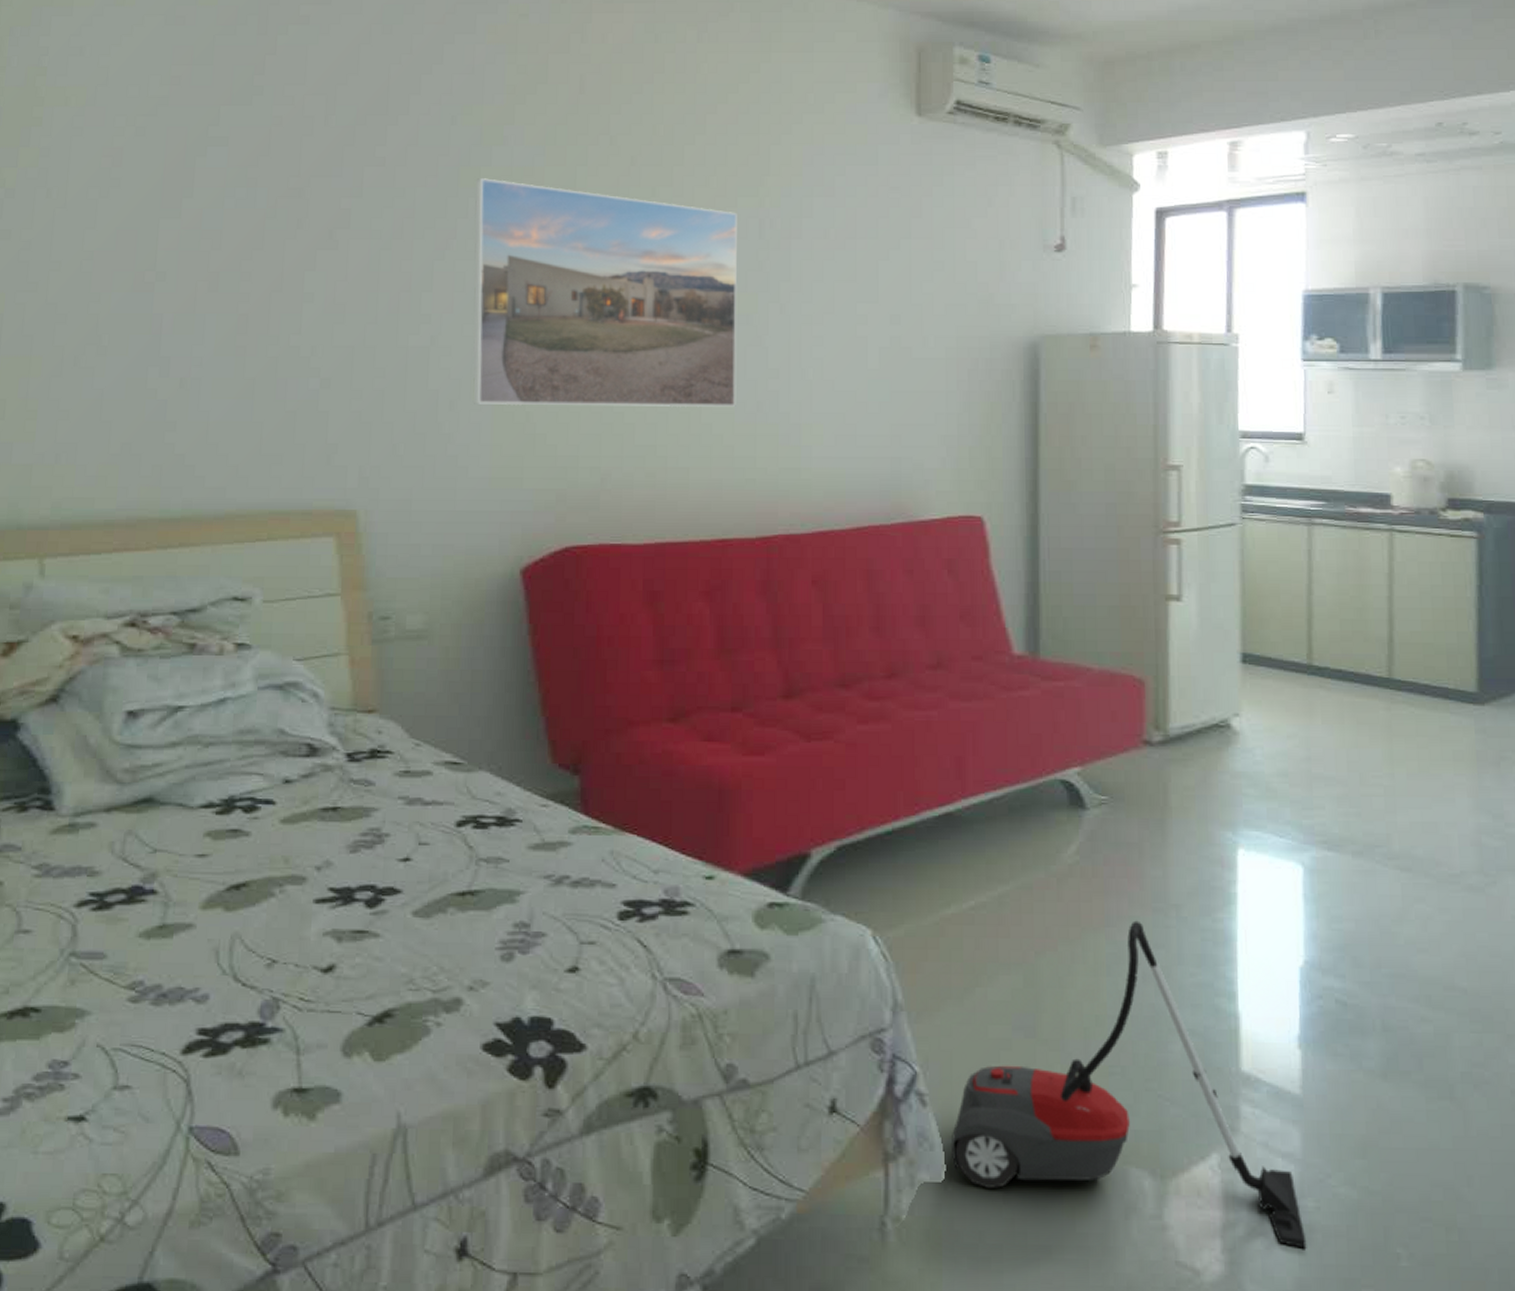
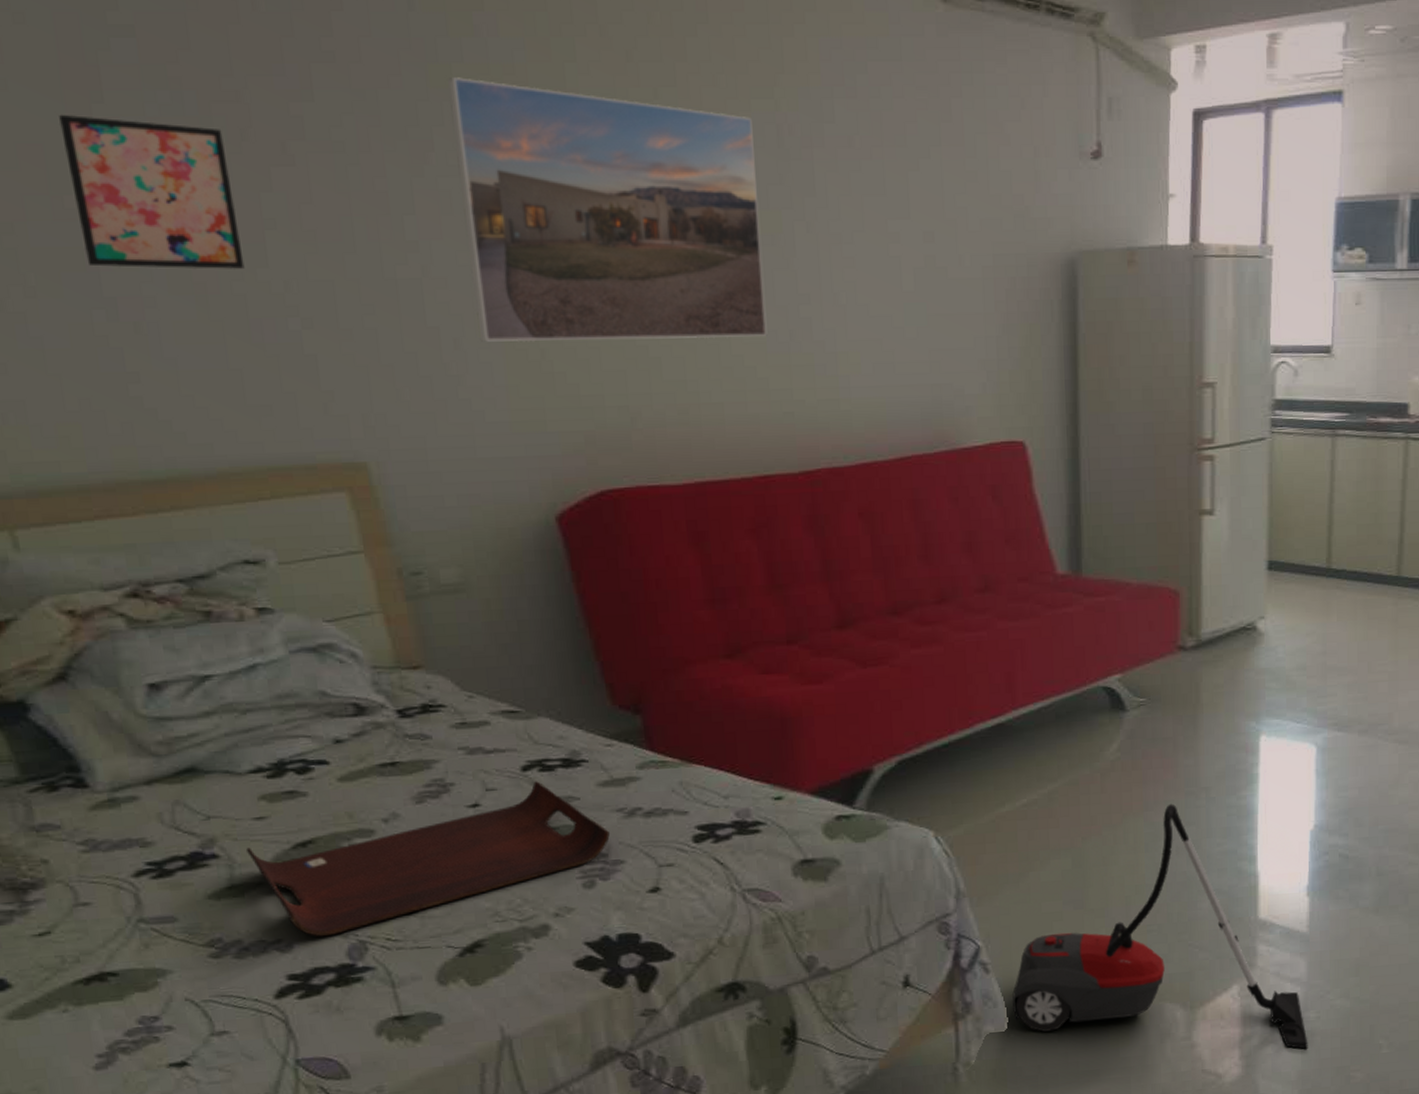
wall art: none [153,206,283,335] -> present [59,114,245,269]
serving tray: none [183,838,536,990] -> present [246,781,611,937]

